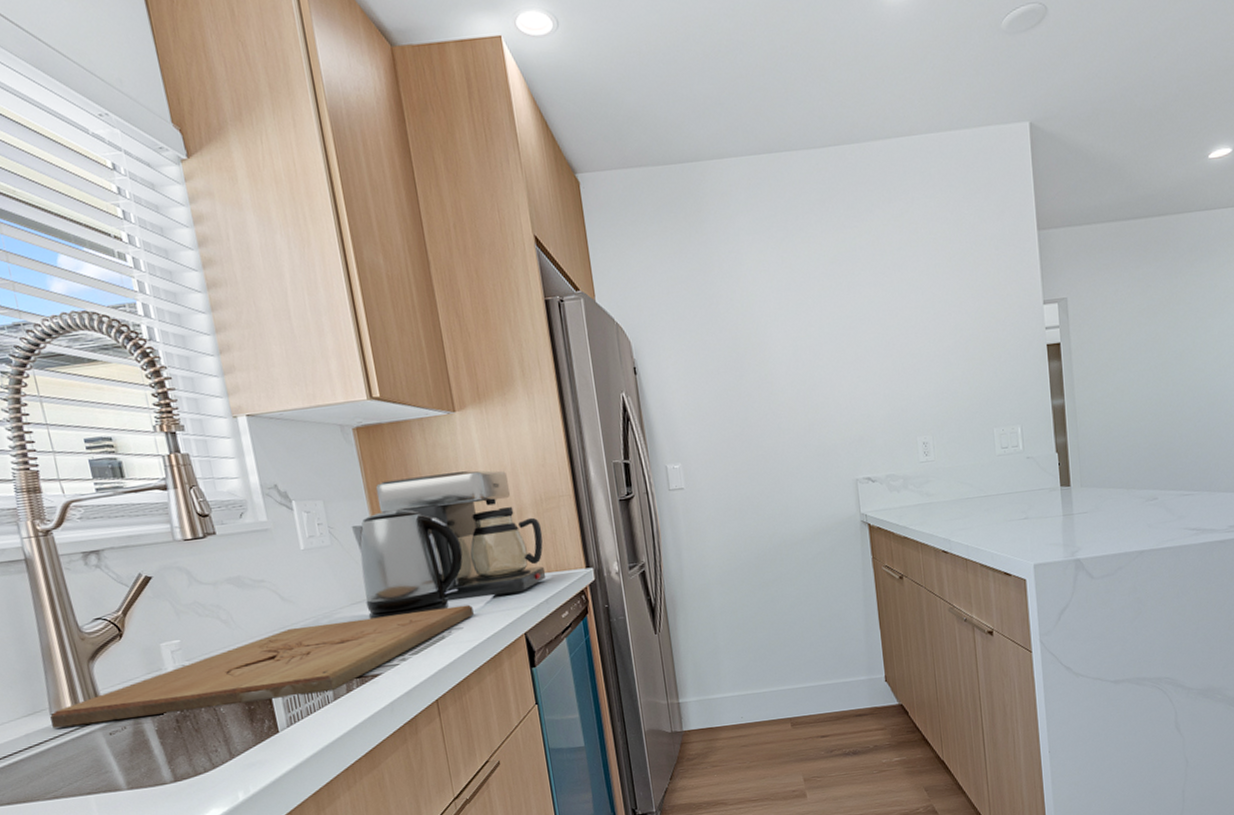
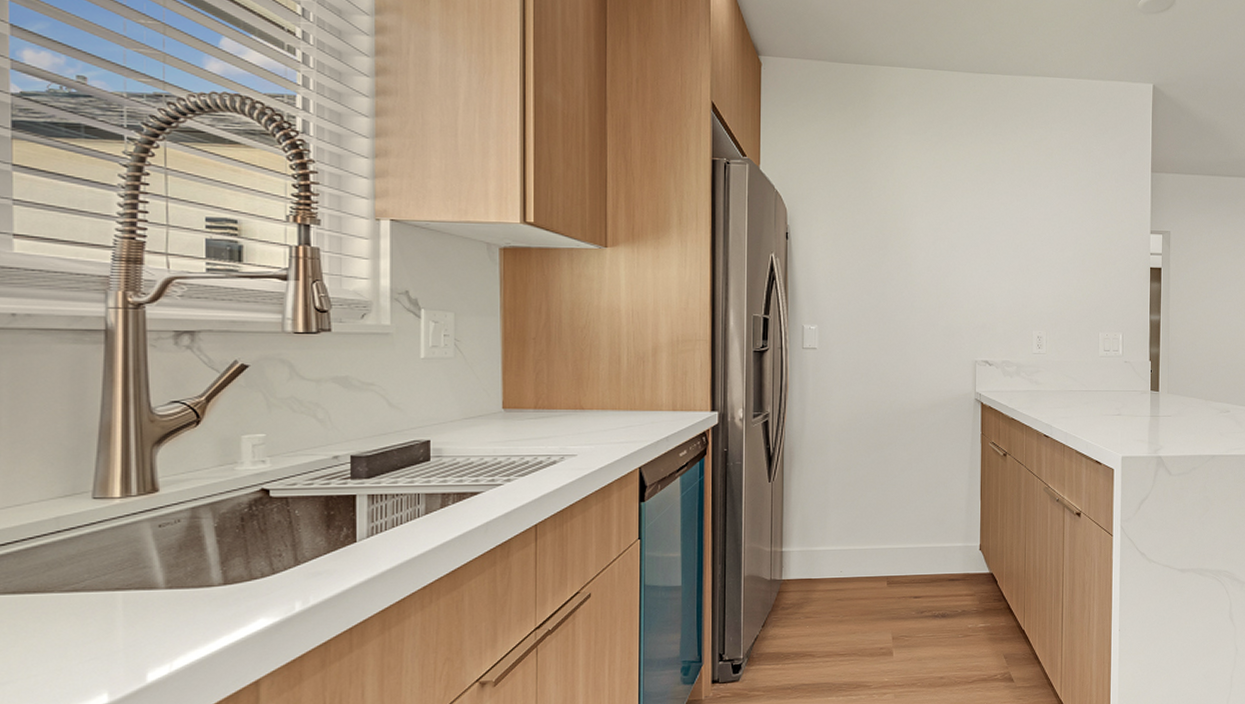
cutting board: present [50,604,474,729] -> none [92,433,591,514]
kettle: present [351,509,464,620] -> none [478,331,590,436]
coffee maker: present [375,470,546,602] -> none [512,303,674,427]

